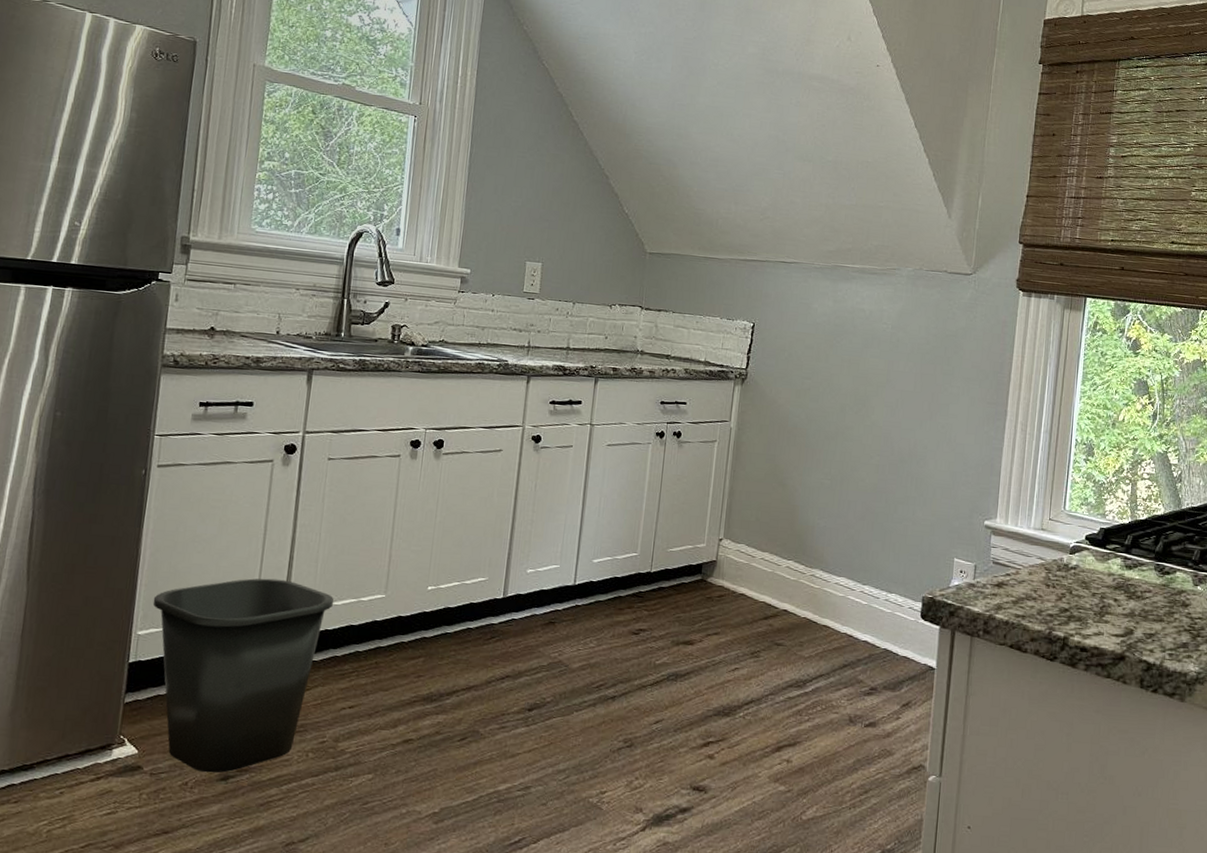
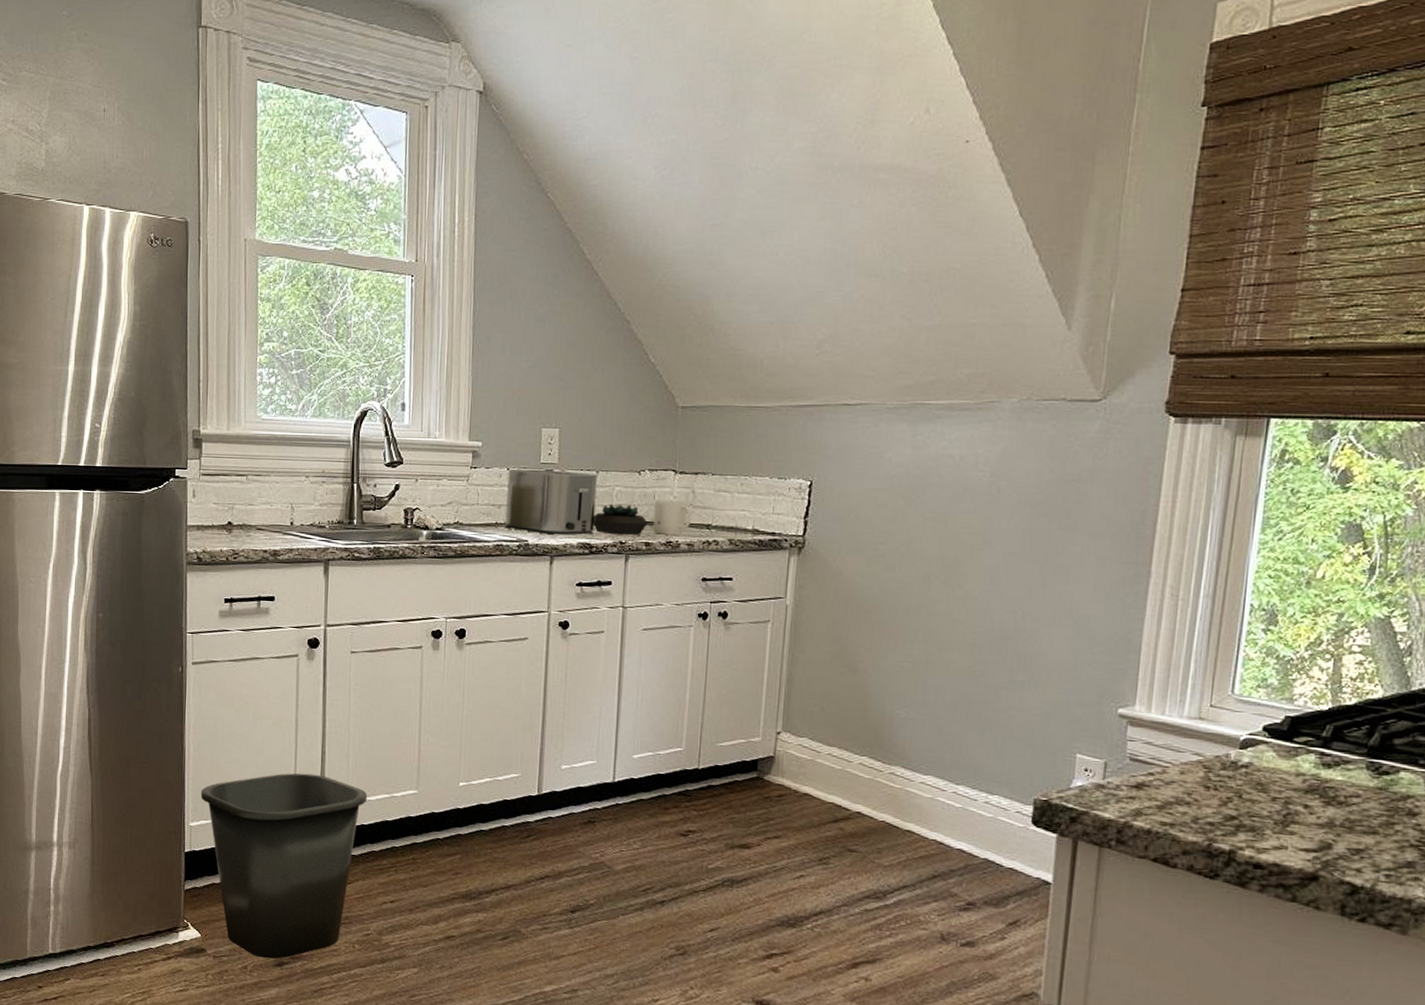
toaster: none [487,295,574,359] -> present [505,468,598,536]
succulent plant: none [567,332,616,361] -> present [593,503,648,536]
mug: none [620,331,654,363] -> present [653,500,692,535]

